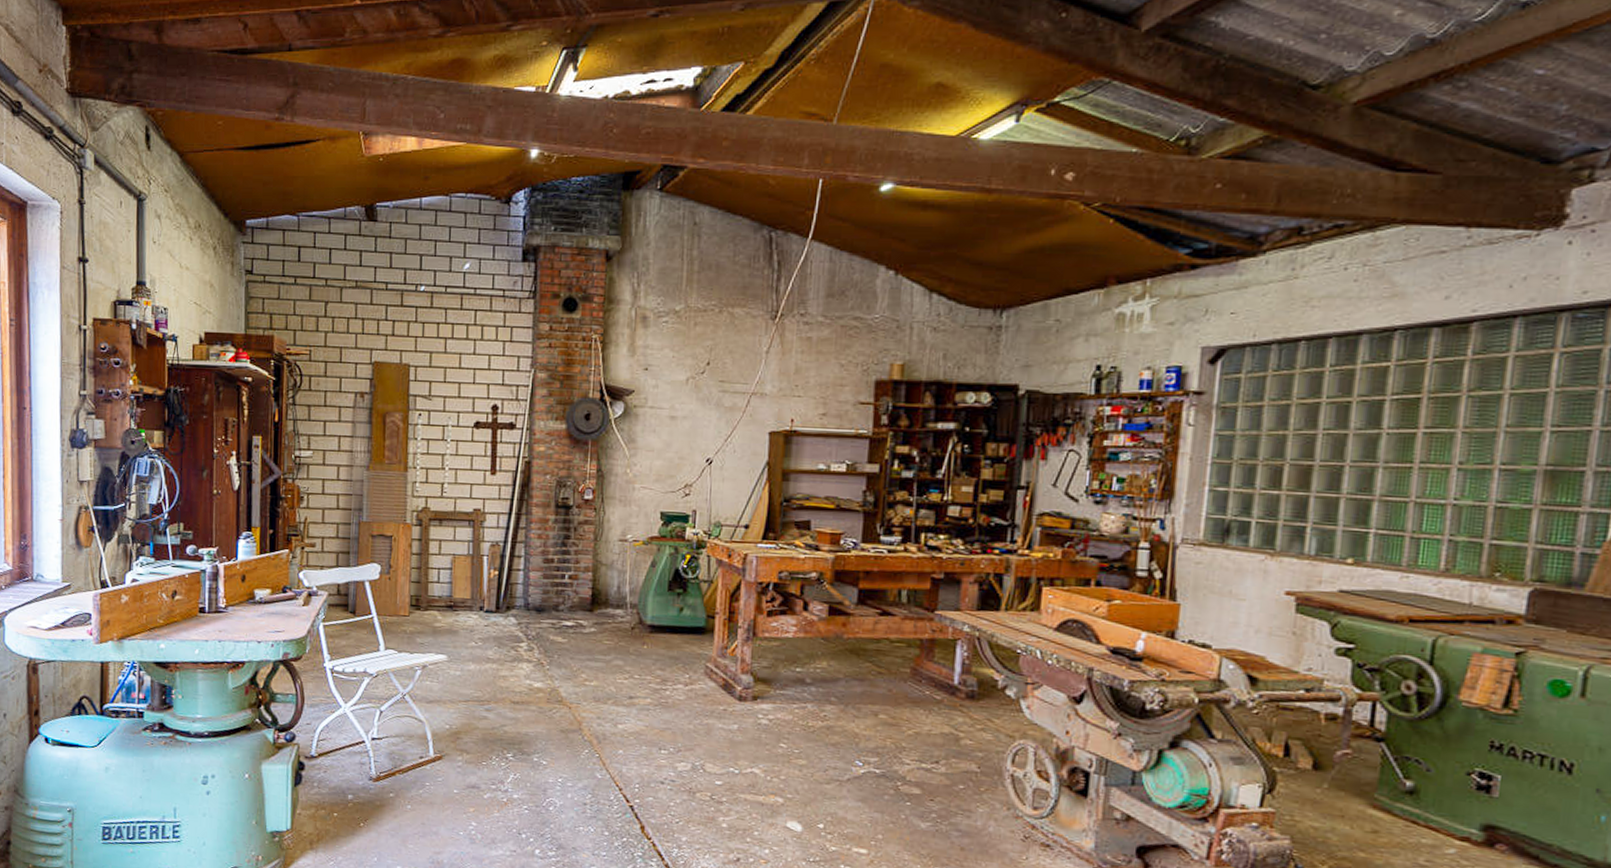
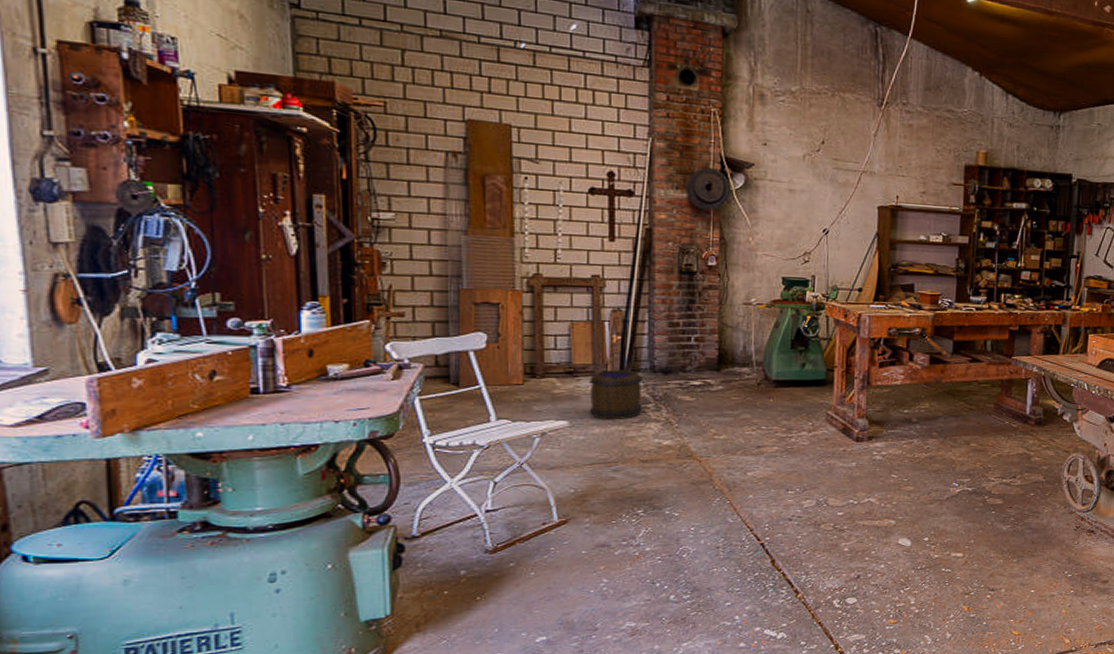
wooden barrel: none [466,605,517,658] -> present [589,369,643,420]

